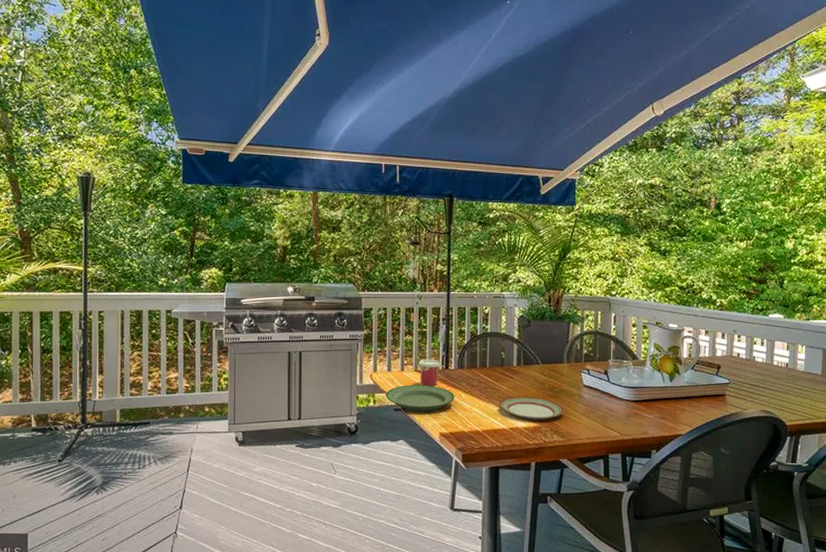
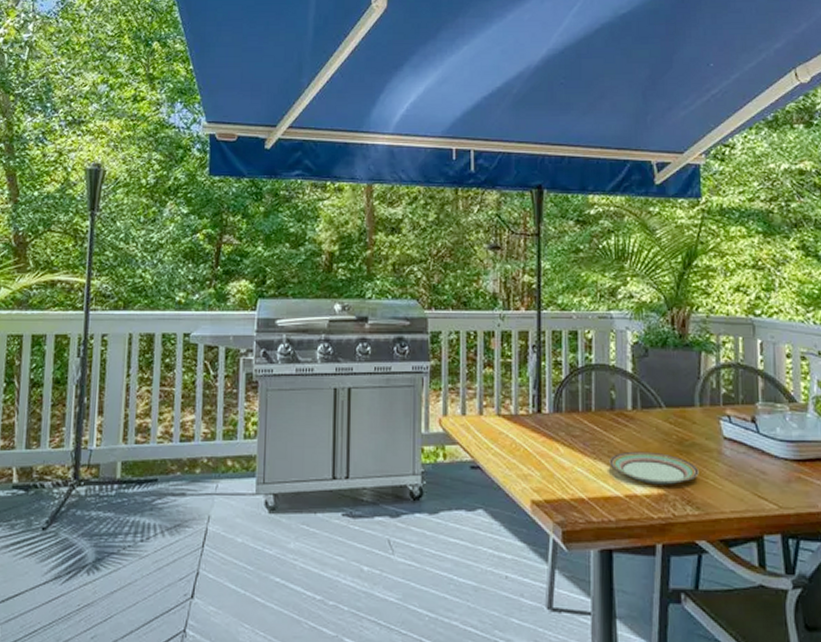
plate: present [385,385,454,411] -> none [459,434,550,470]
cup: present [418,359,441,386] -> none [502,399,531,436]

